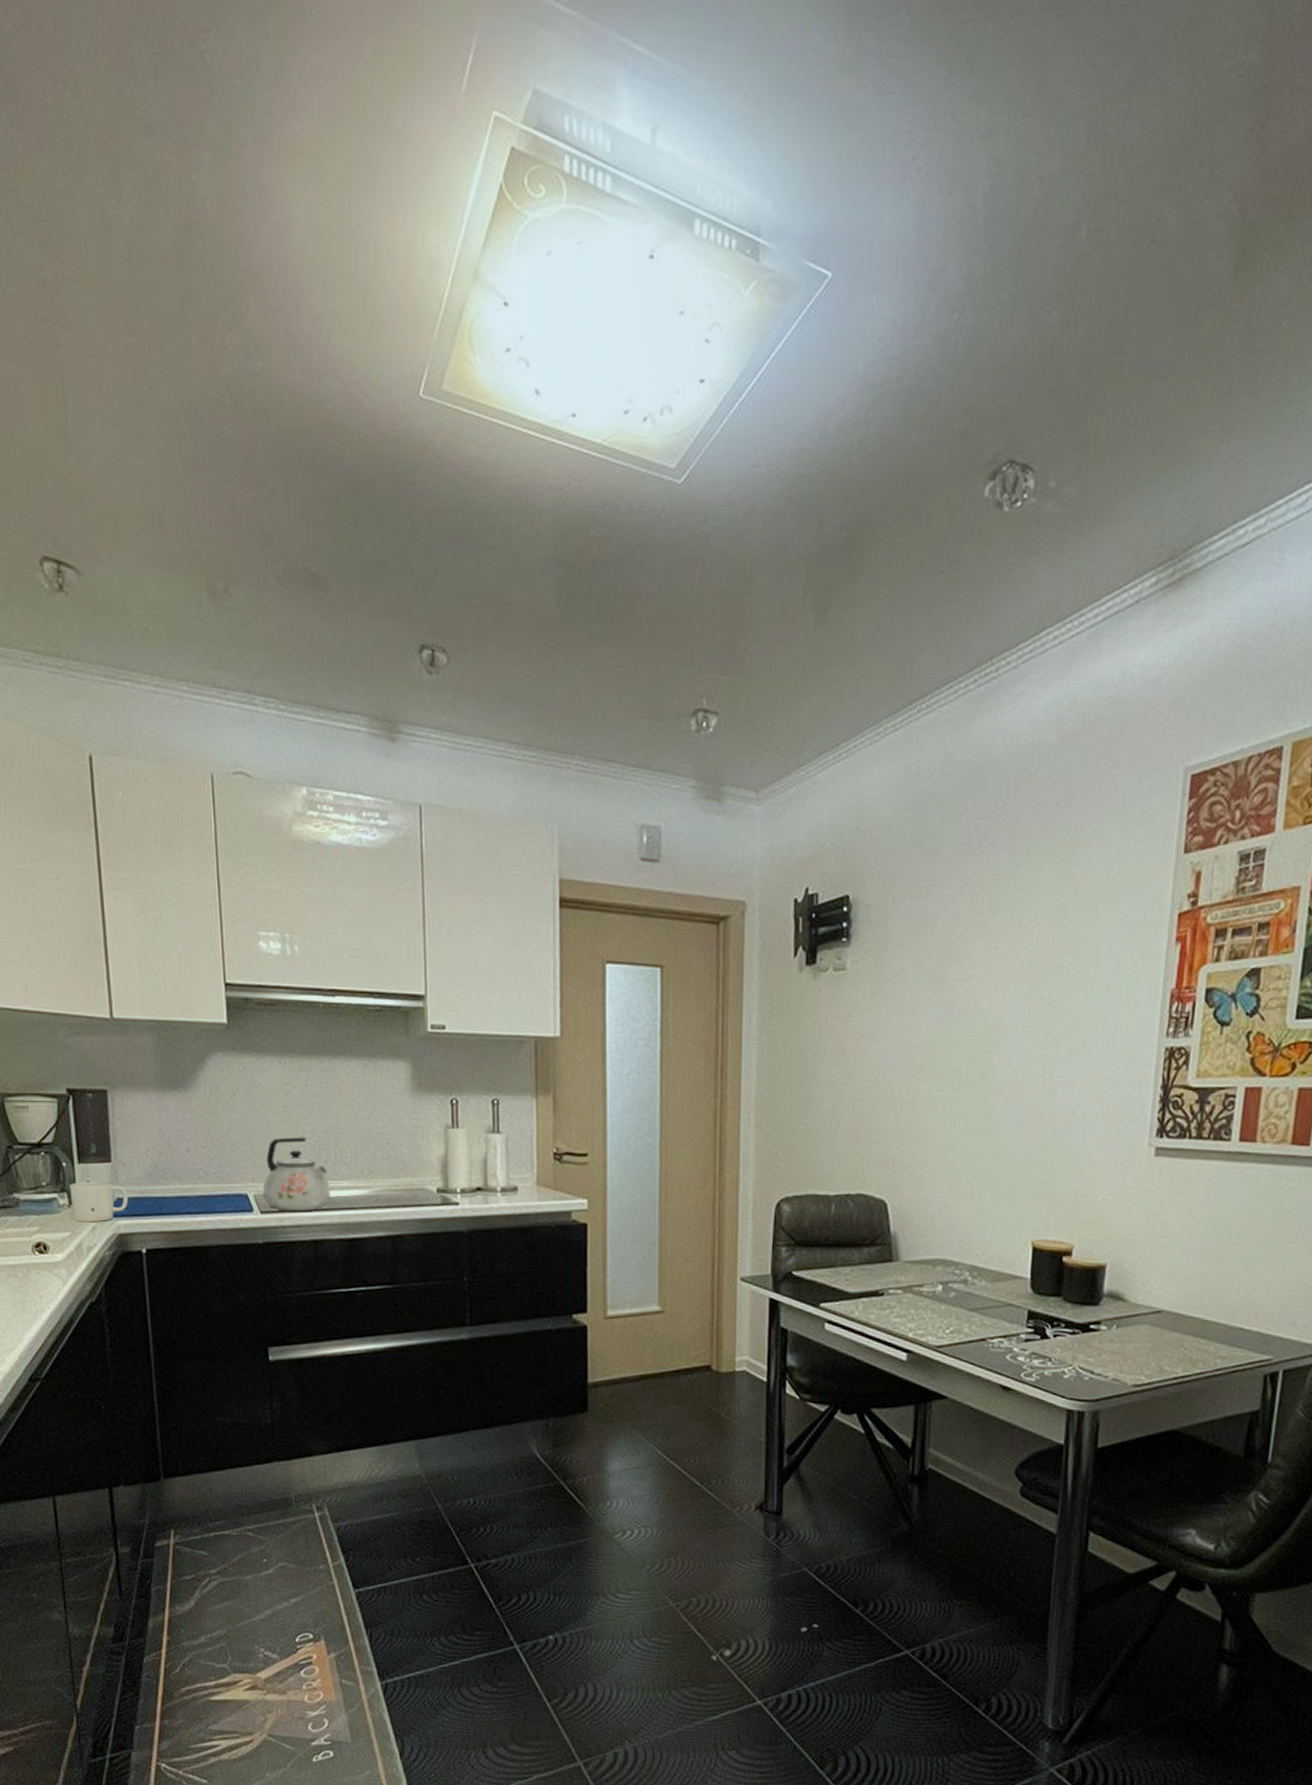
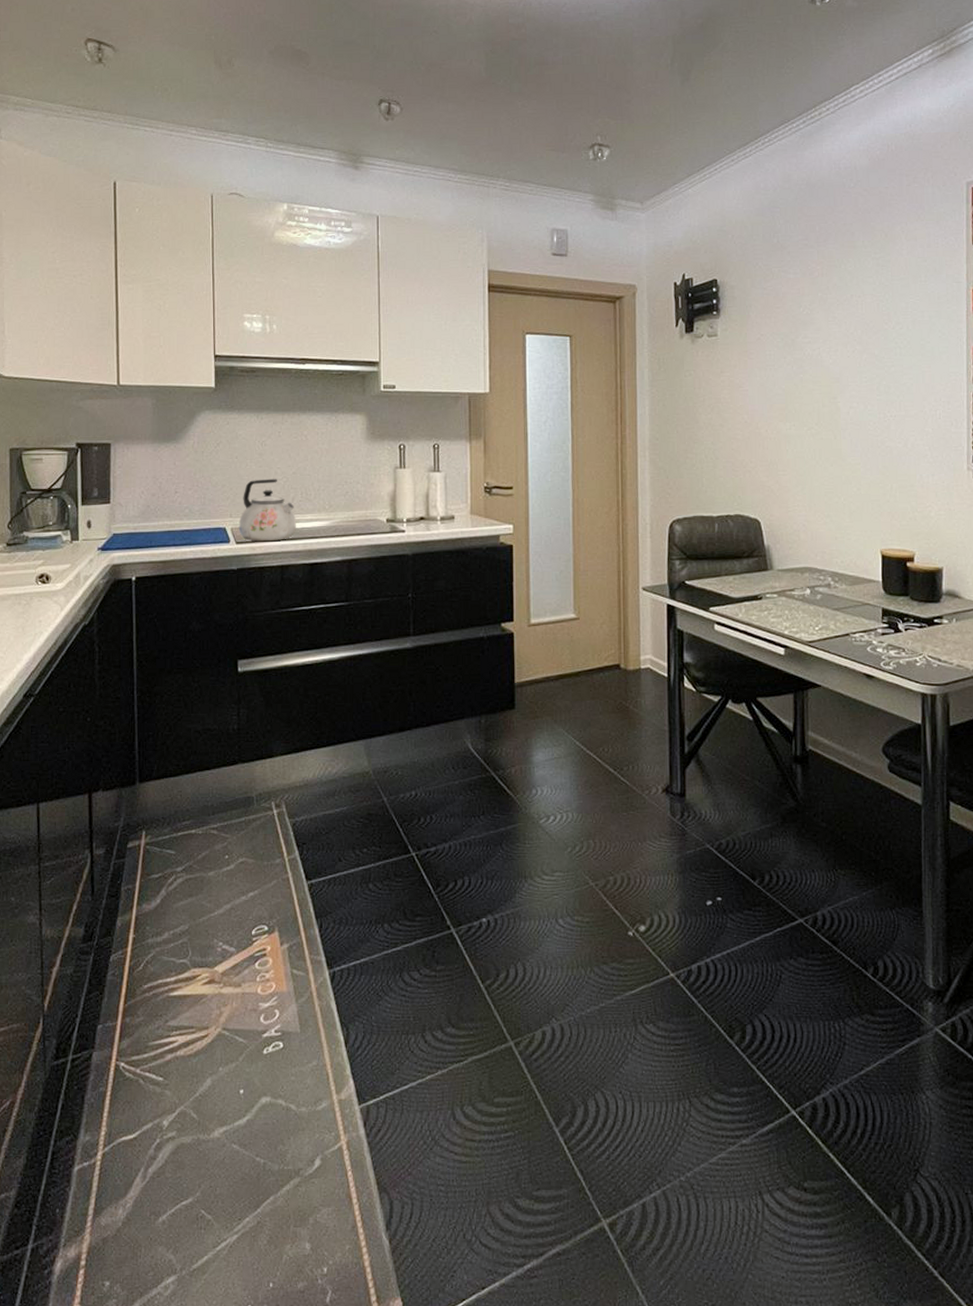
mug: present [70,1182,129,1223] -> none [73,520,123,556]

